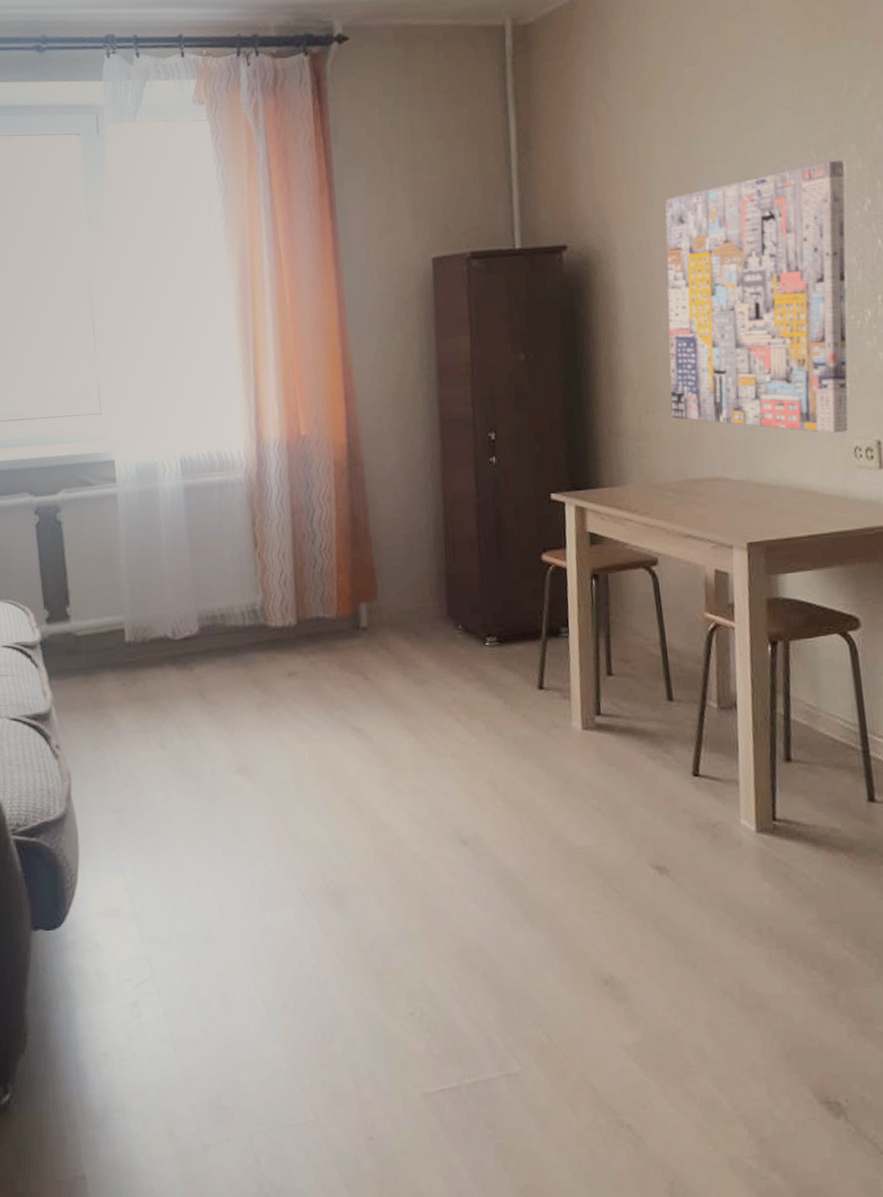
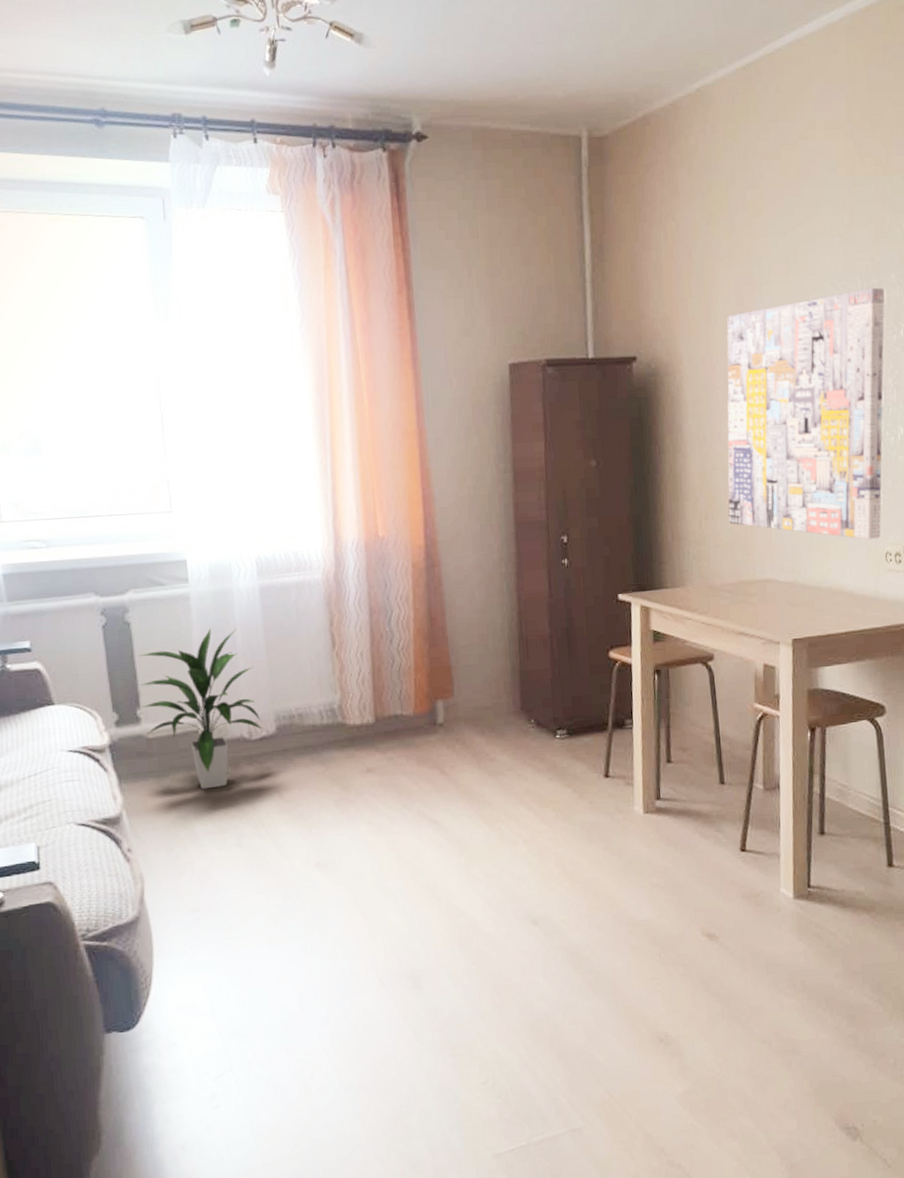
indoor plant: none [68,527,186,689] -> present [138,627,263,790]

